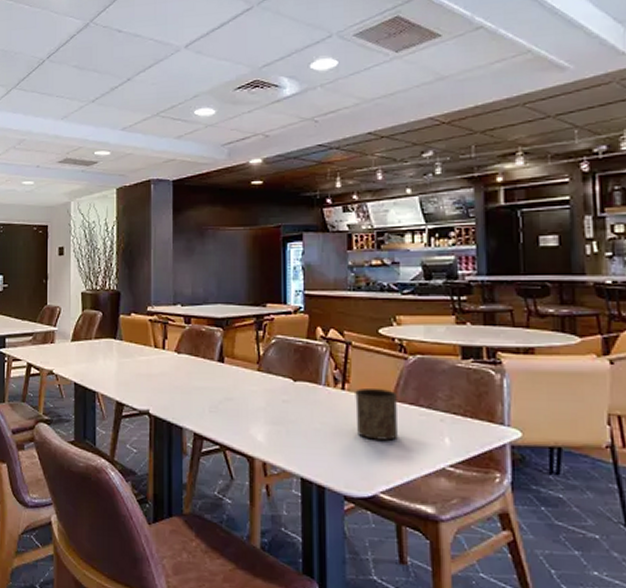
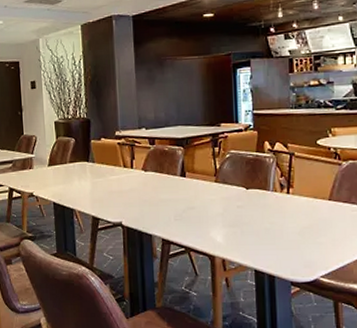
cup: present [355,389,398,441] -> none [298,191,334,234]

